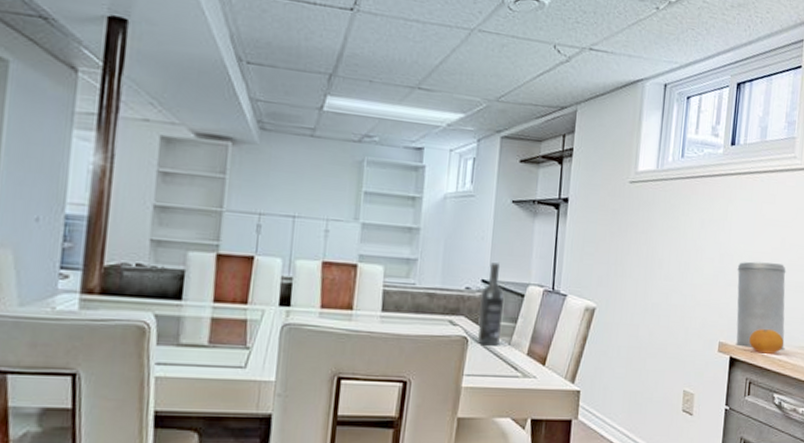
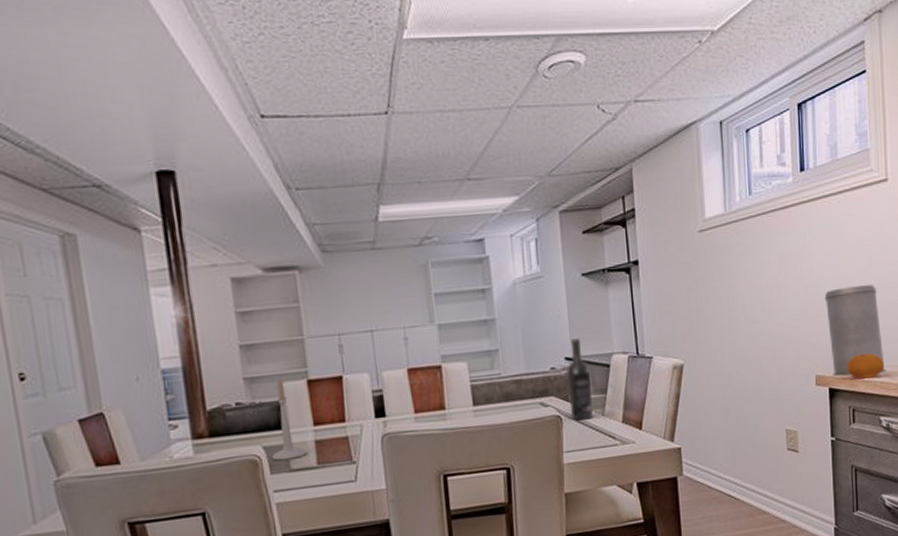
candlestick: none [161,248,200,333] -> present [271,380,307,461]

